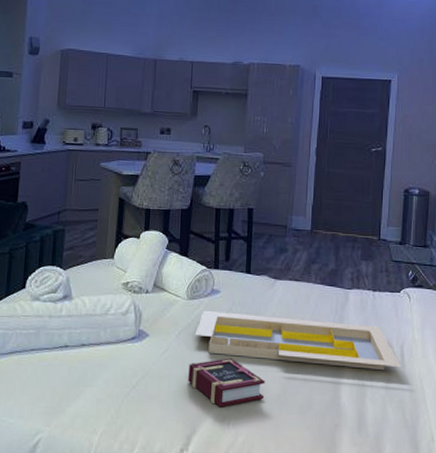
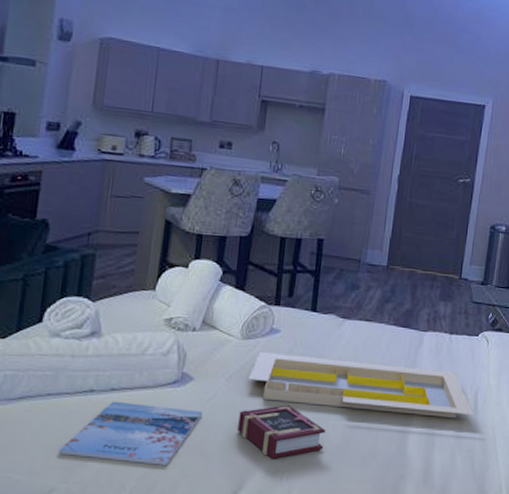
magazine: none [41,355,158,412] -> present [58,401,203,465]

